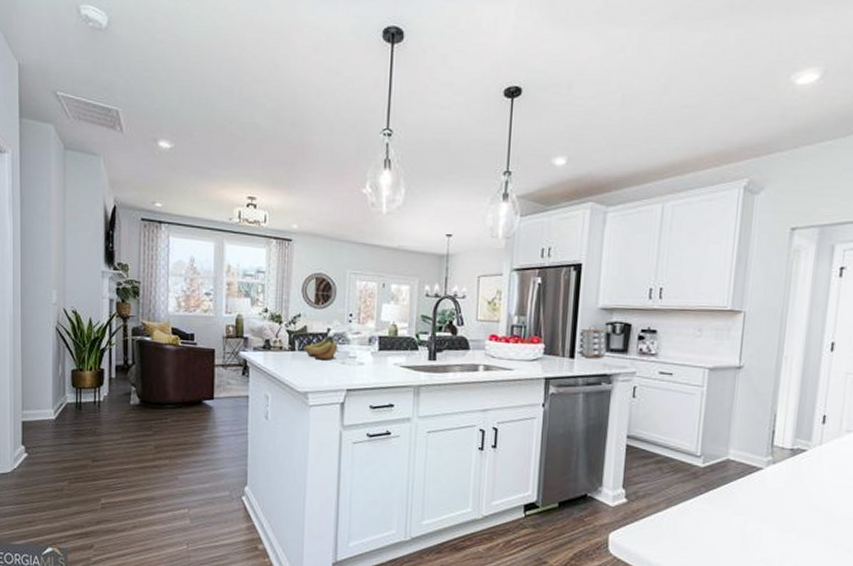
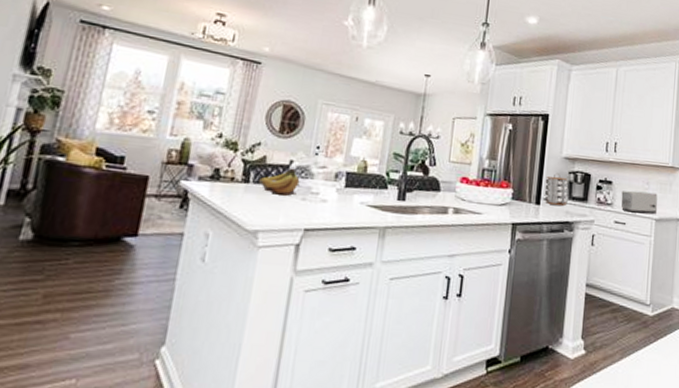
toaster: none [667,339,712,363] -> present [621,190,658,214]

